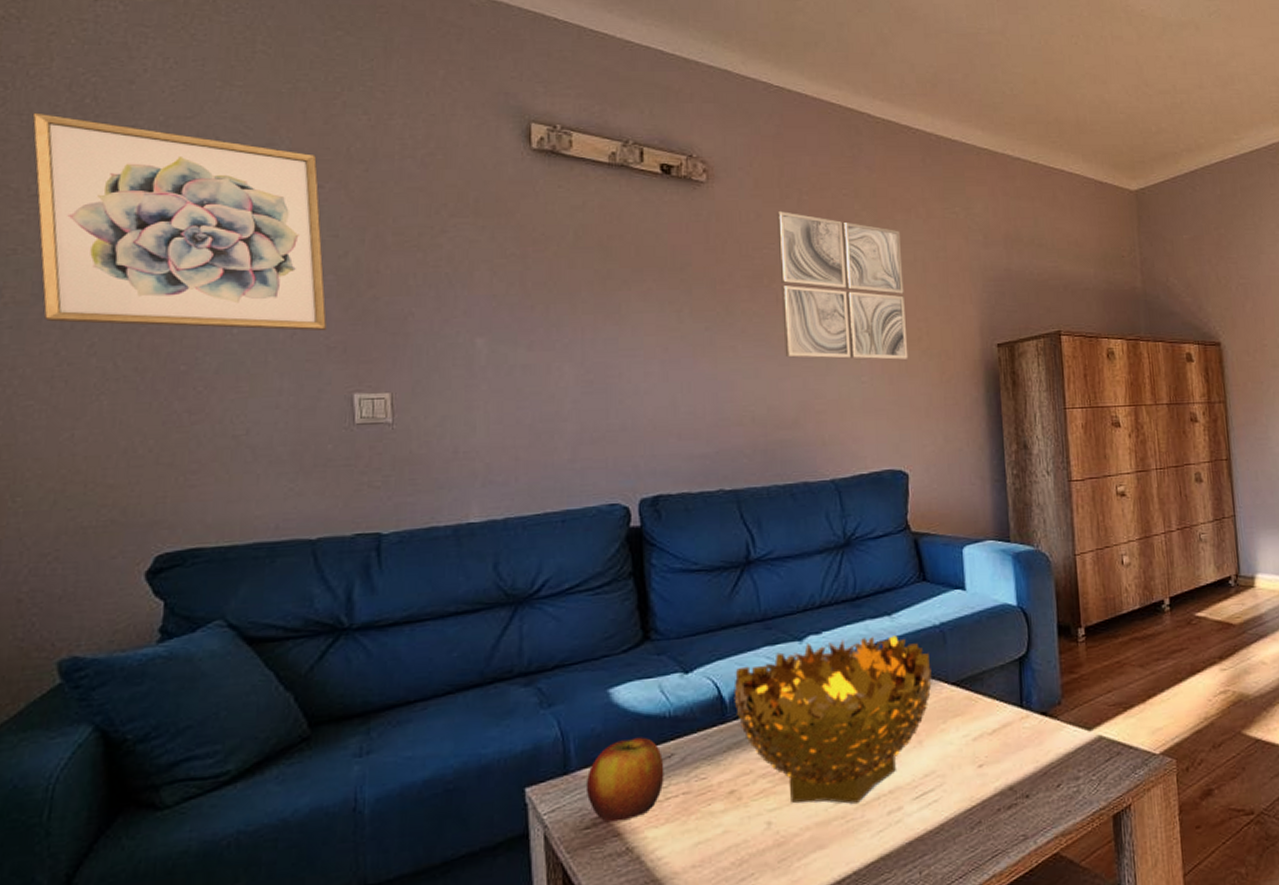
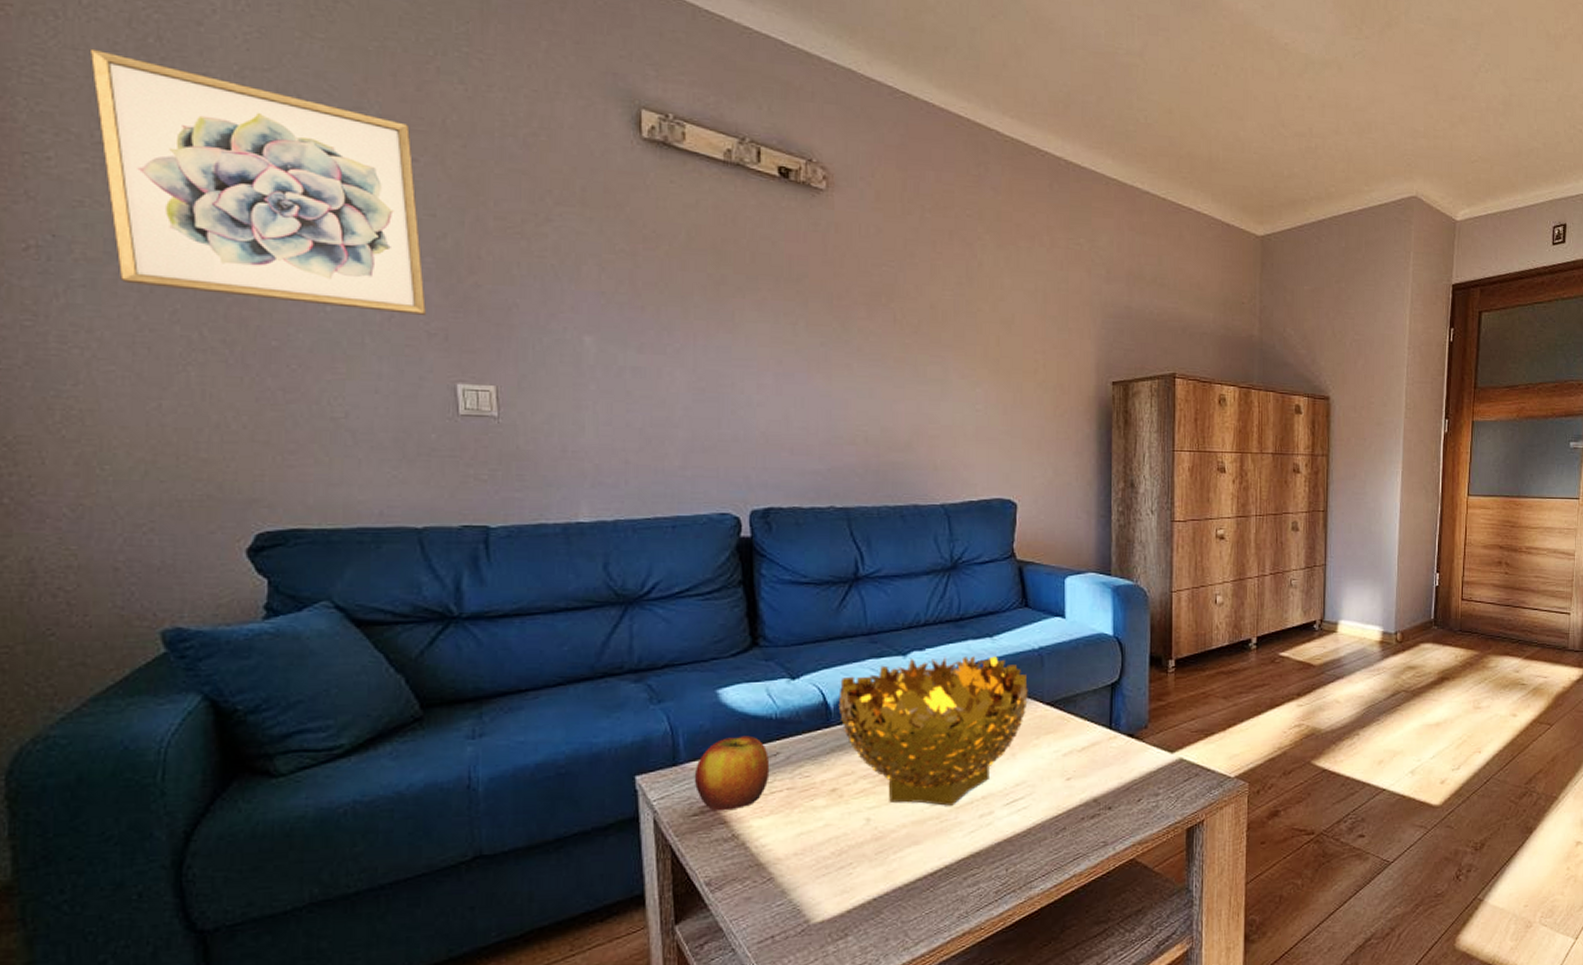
wall art: present [777,211,909,360] -> none [897,228,1024,390]

